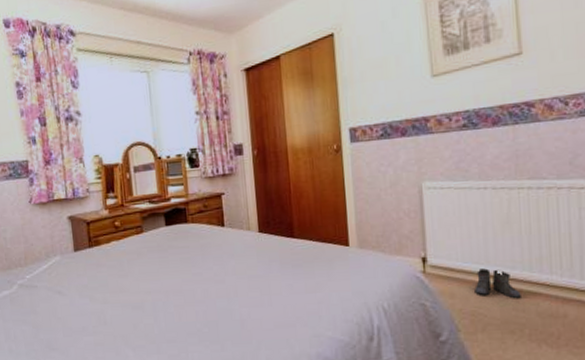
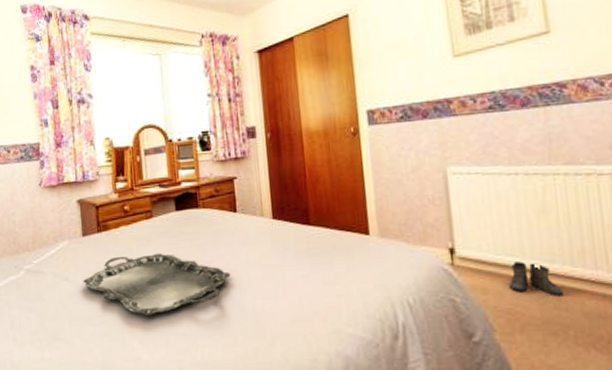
serving tray: none [76,266,219,325] -> present [83,252,231,316]

